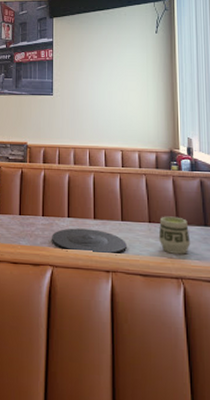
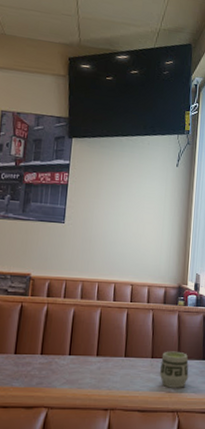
plate: present [52,228,127,256] -> none [49,366,128,393]

